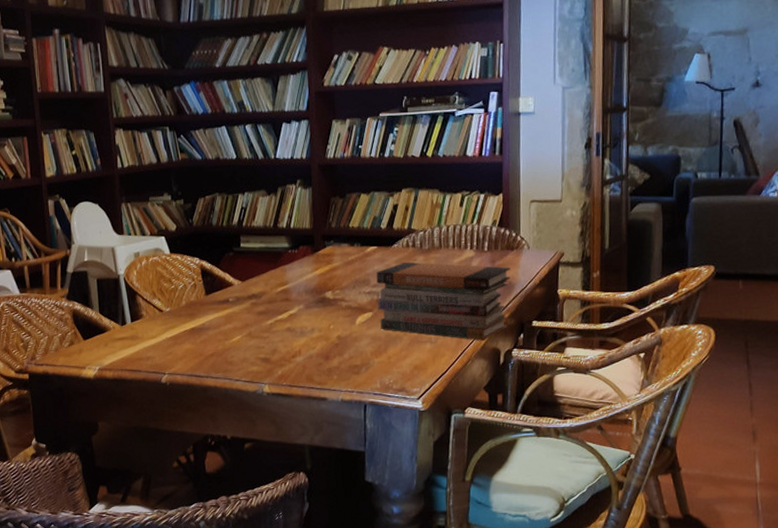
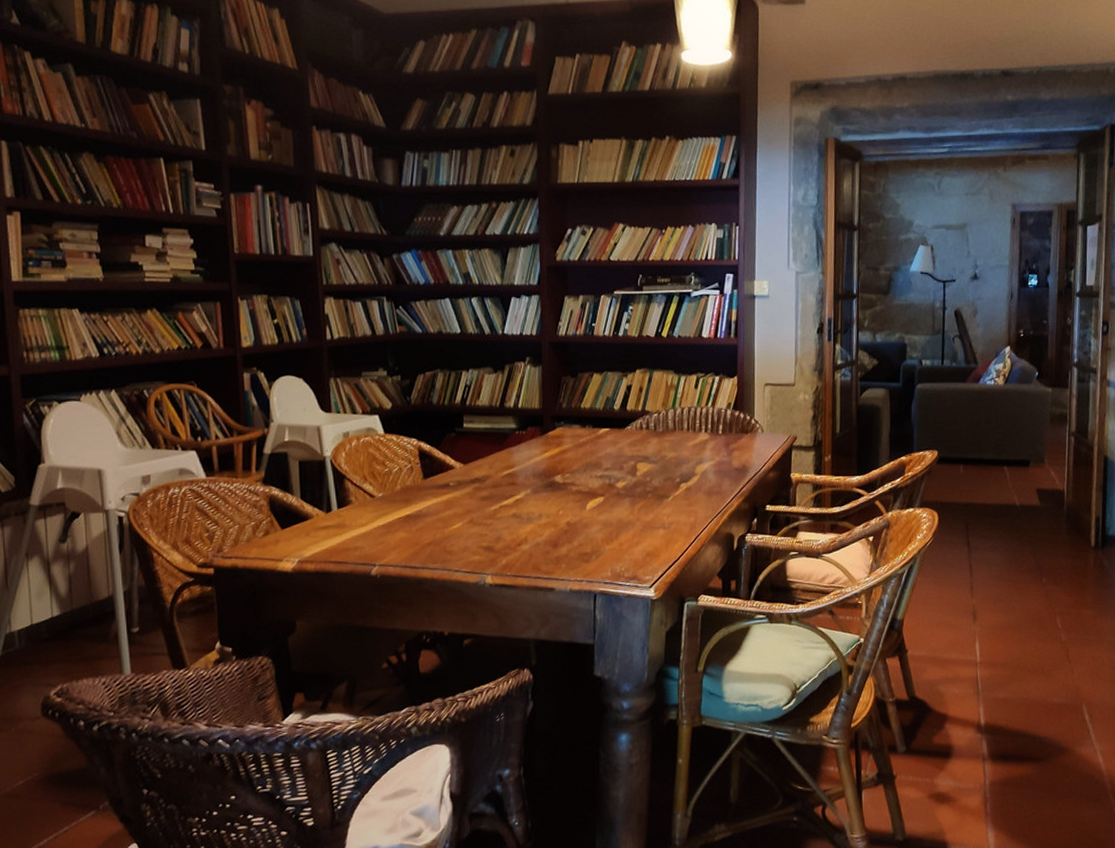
book stack: present [376,262,511,341] -> none [608,444,745,526]

